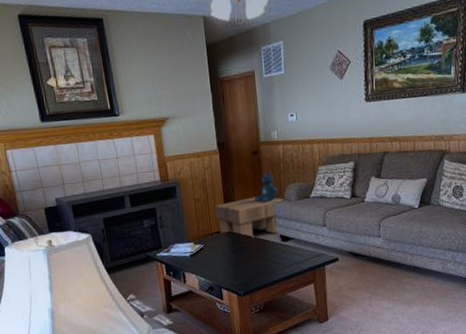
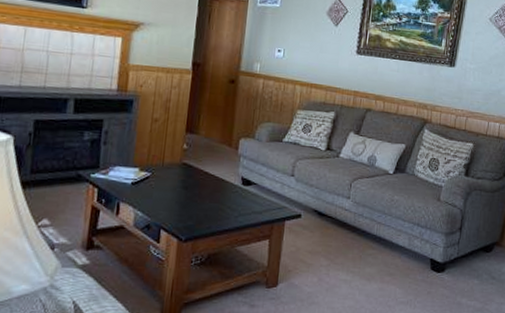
footstool: present [215,197,285,238] -> none [173,129,255,176]
stuffed bear: present [255,170,278,203] -> none [221,102,249,138]

